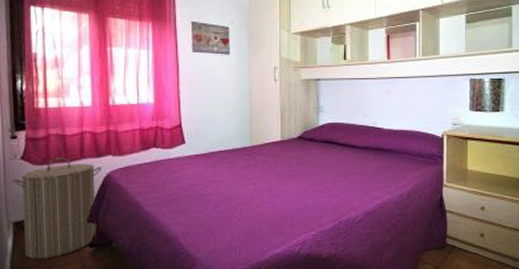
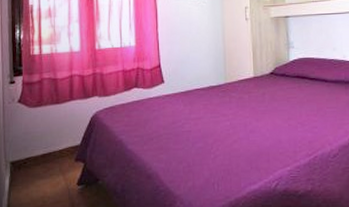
laundry hamper: present [11,158,101,259] -> none [9,100,88,197]

